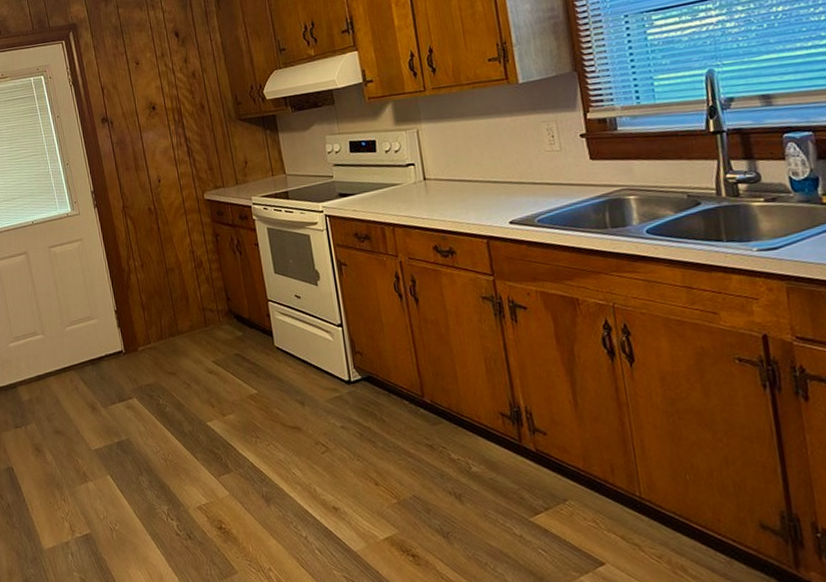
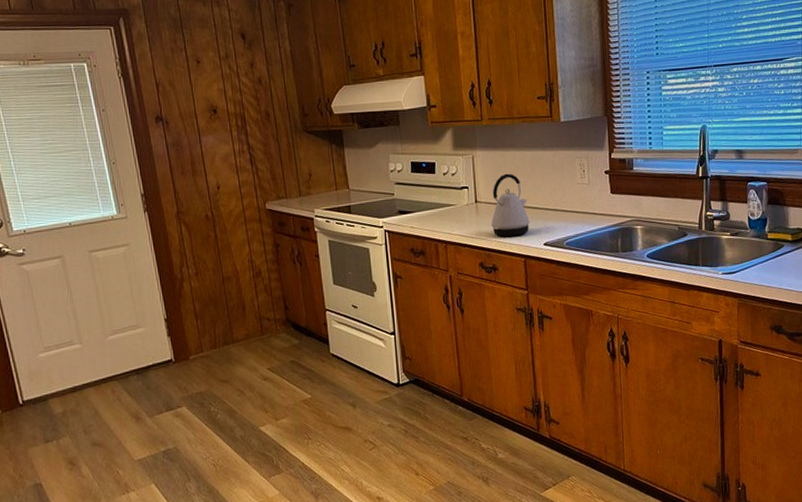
kettle: none [442,145,491,217] -> present [491,173,530,237]

